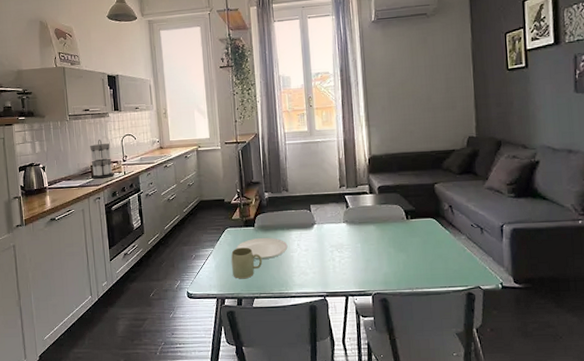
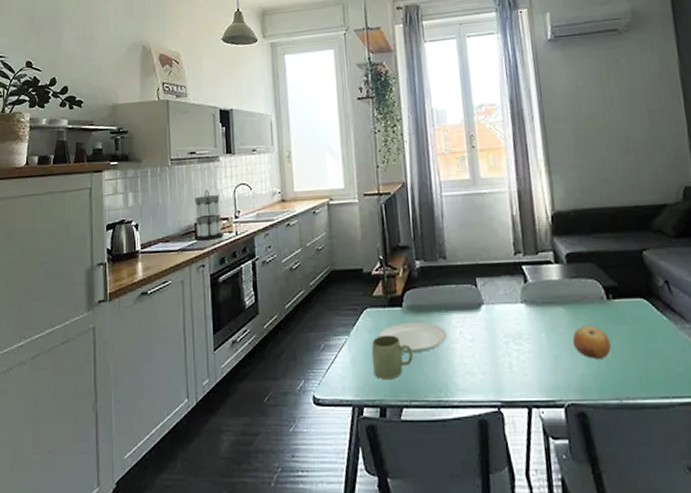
fruit: none [379,238,408,261] -> present [572,325,611,359]

